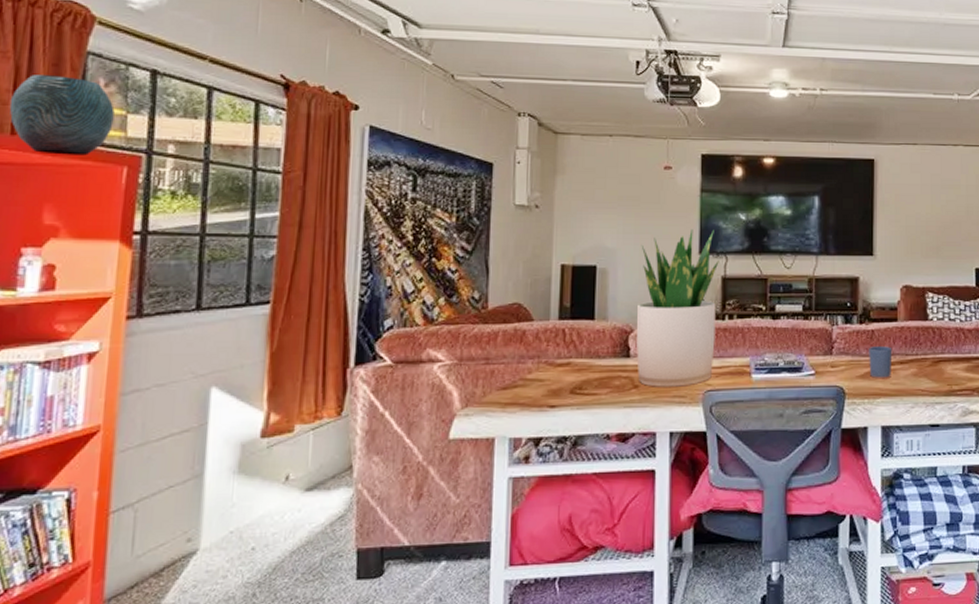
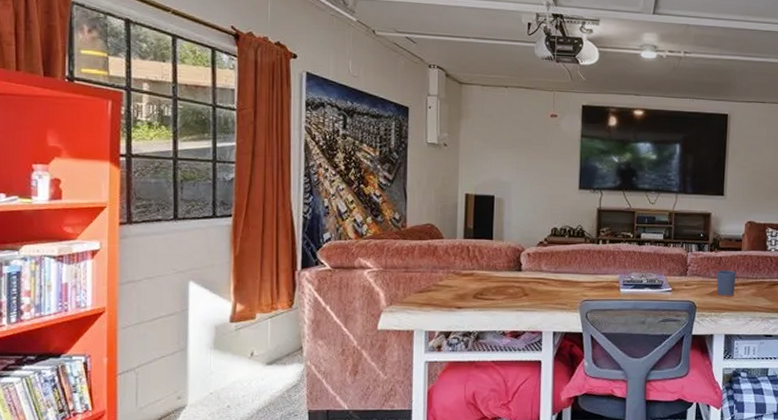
vase: present [9,75,115,156] -> none [13,20,98,90]
planter: present [636,229,719,388] -> none [527,168,595,297]

